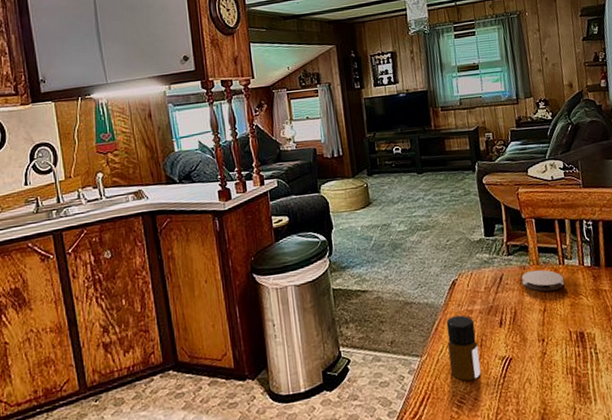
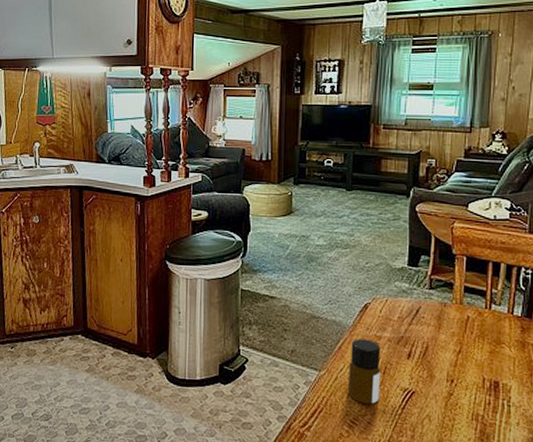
coaster: present [521,270,564,291] -> none [440,309,488,333]

